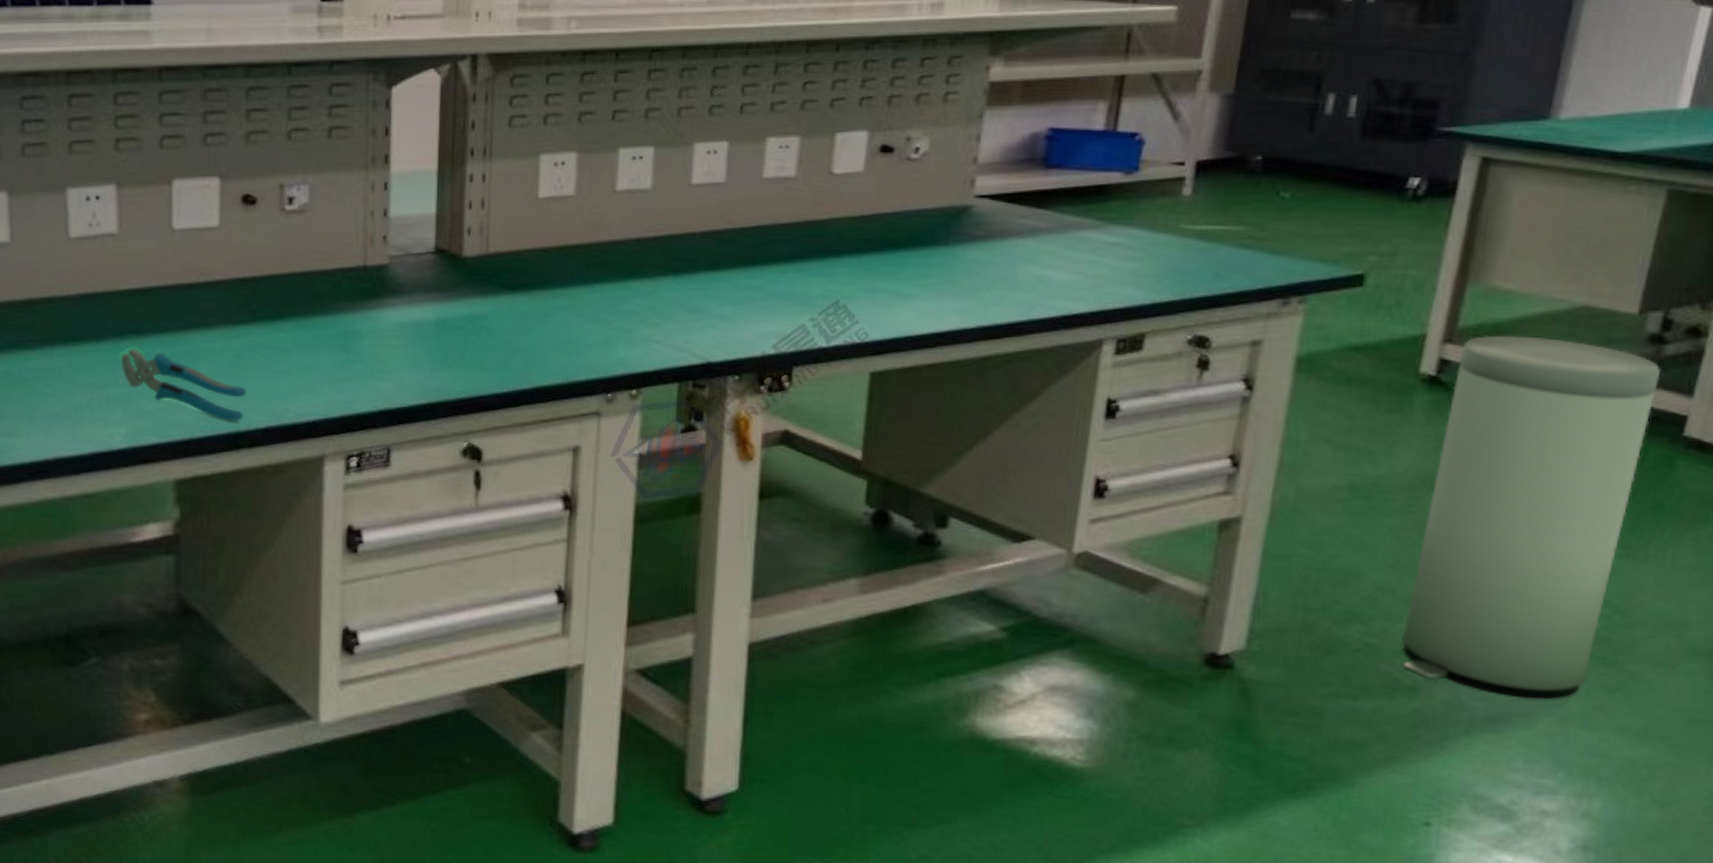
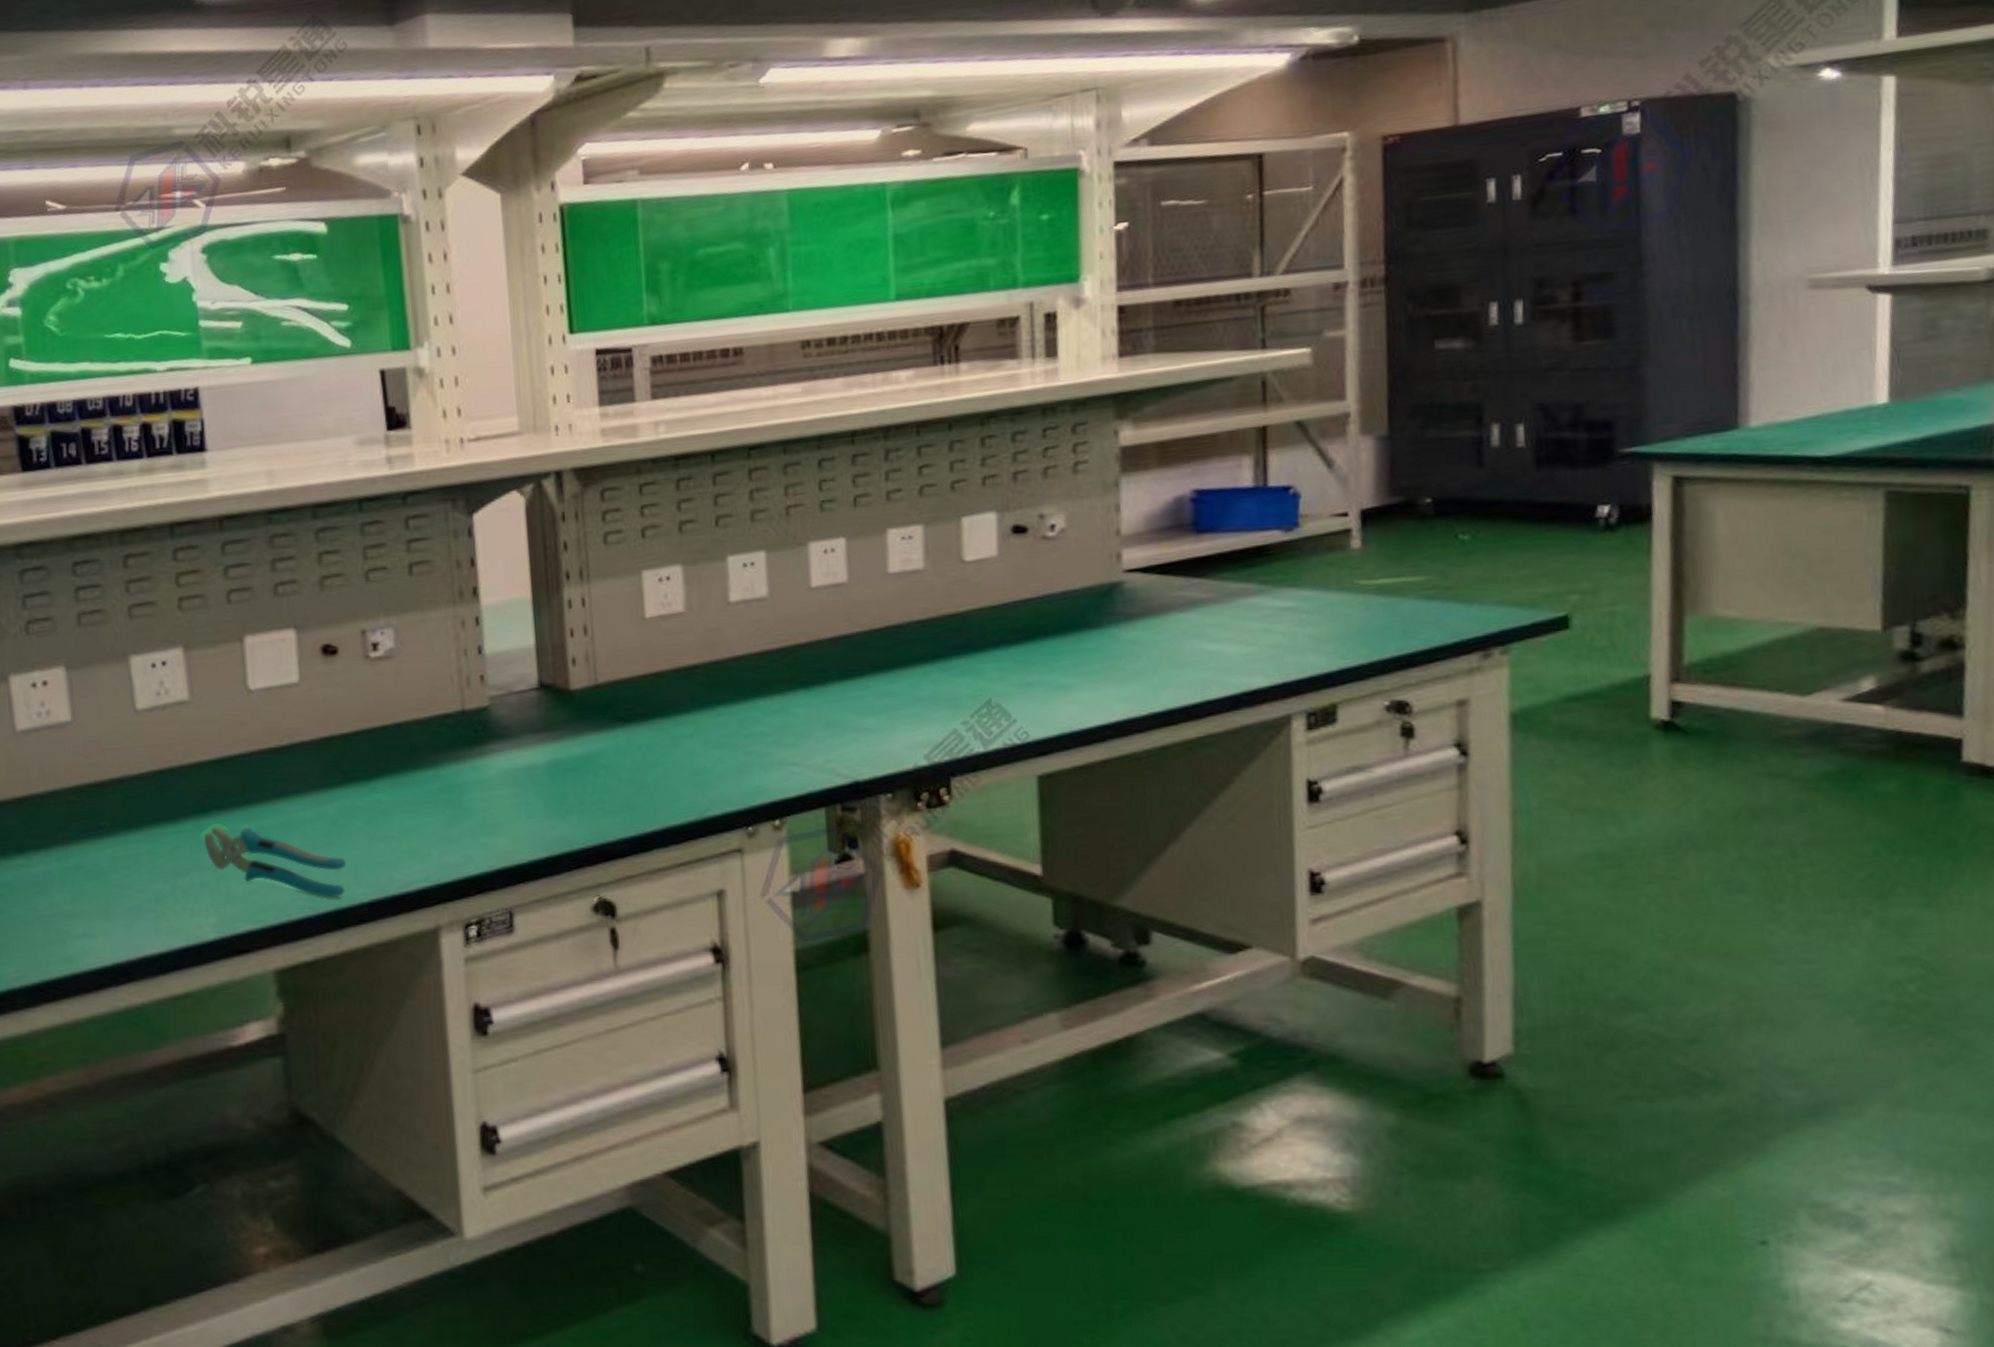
pedal bin: present [1402,335,1662,699] -> none [1690,666,1922,1082]

